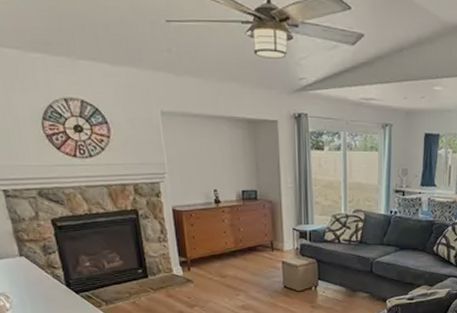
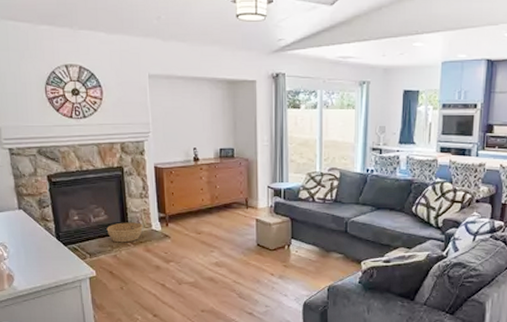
basket: none [123,267,163,289] -> present [106,222,143,243]

